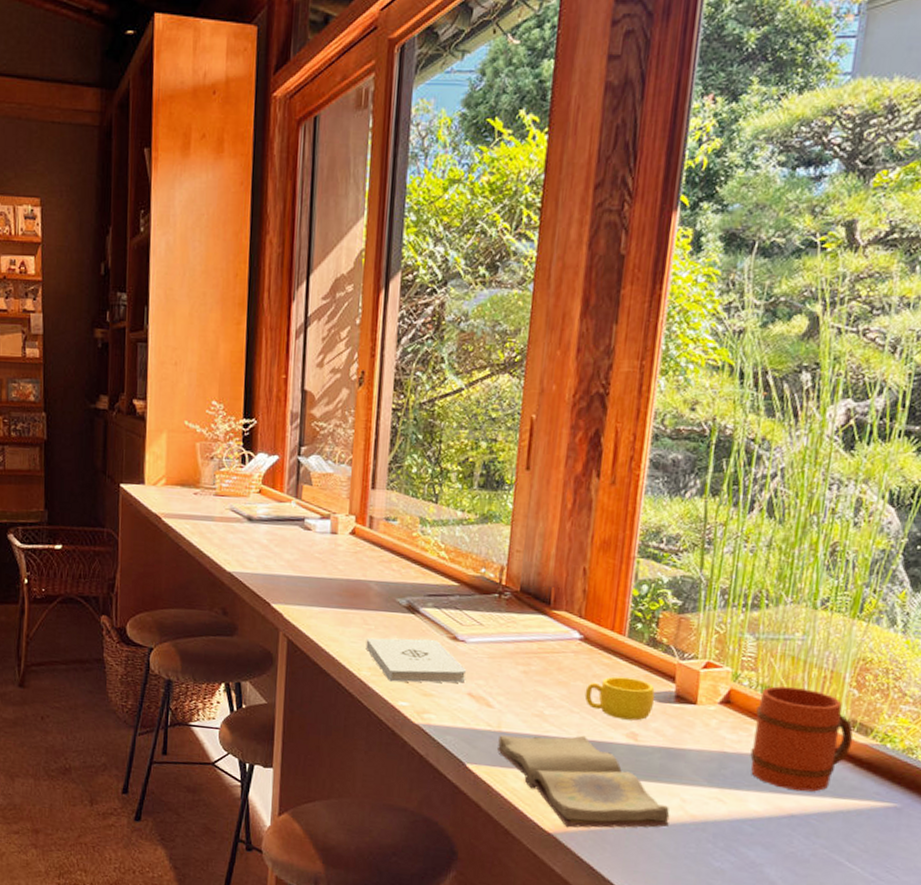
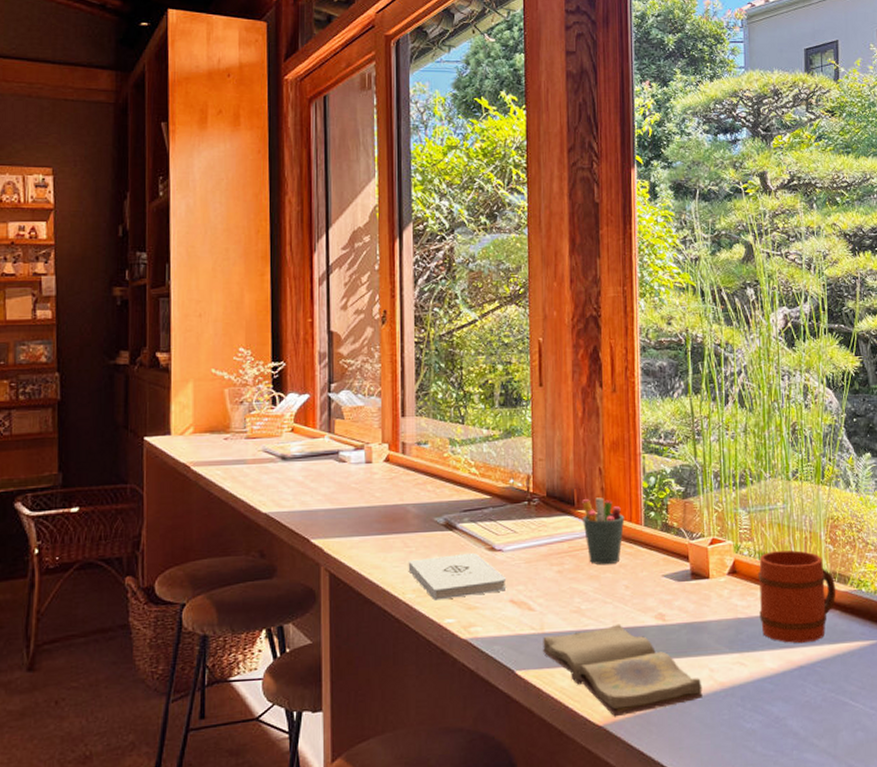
pen holder: none [557,599,607,673] -> present [581,497,625,565]
cup: present [584,676,655,721] -> none [614,562,675,603]

